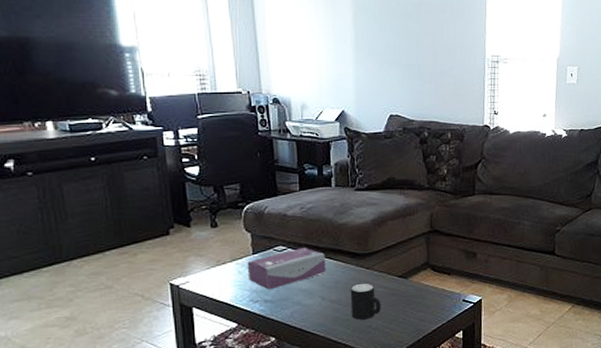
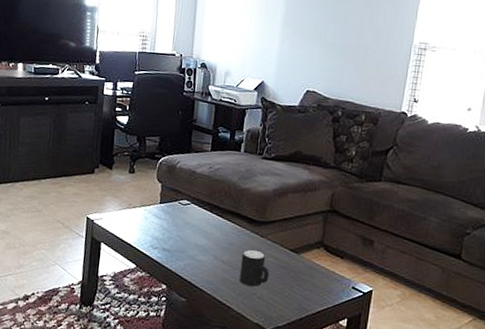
tissue box: present [247,246,326,290] -> none [152,204,224,240]

